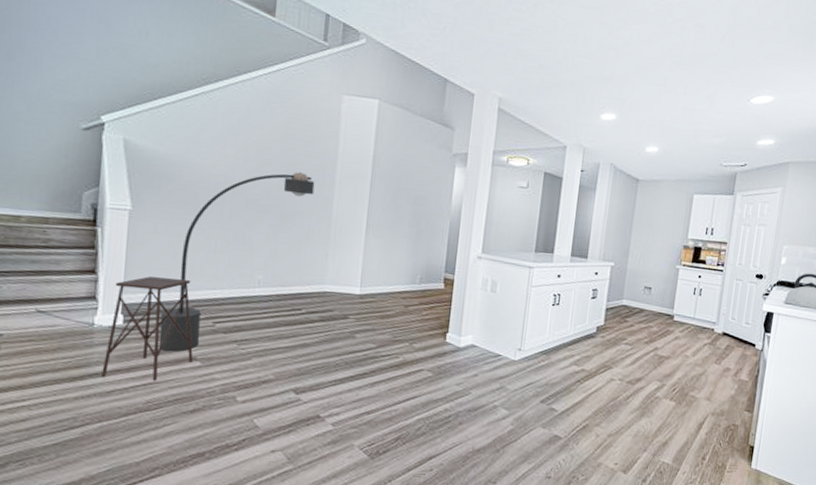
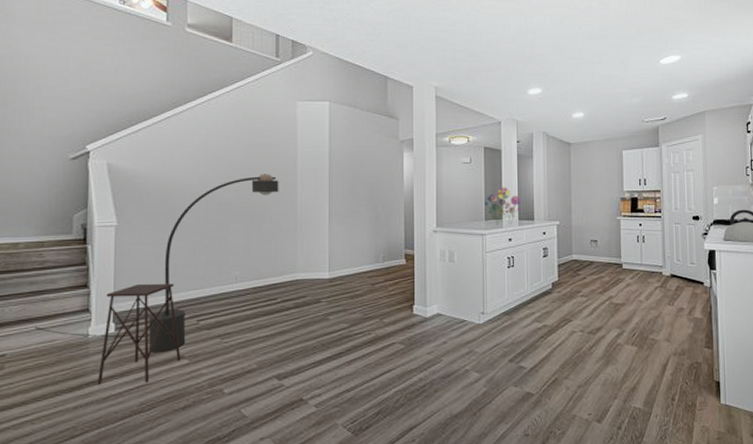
flowers: none [536,218,576,260] -> present [484,187,520,225]

